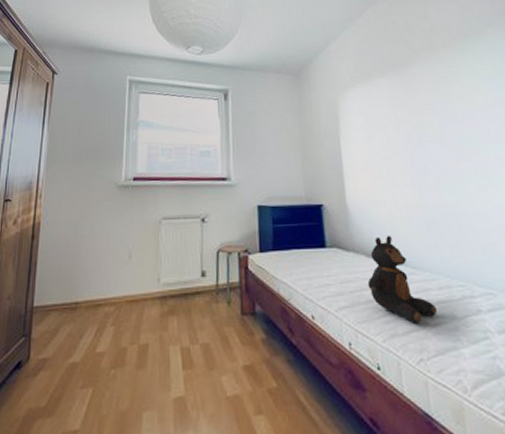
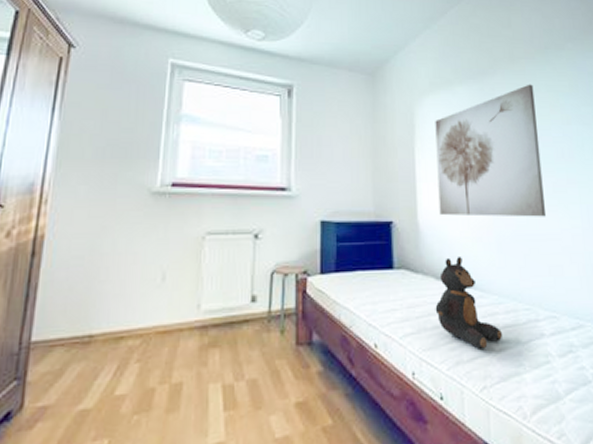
wall art: none [358,70,476,198] -> present [435,84,547,217]

